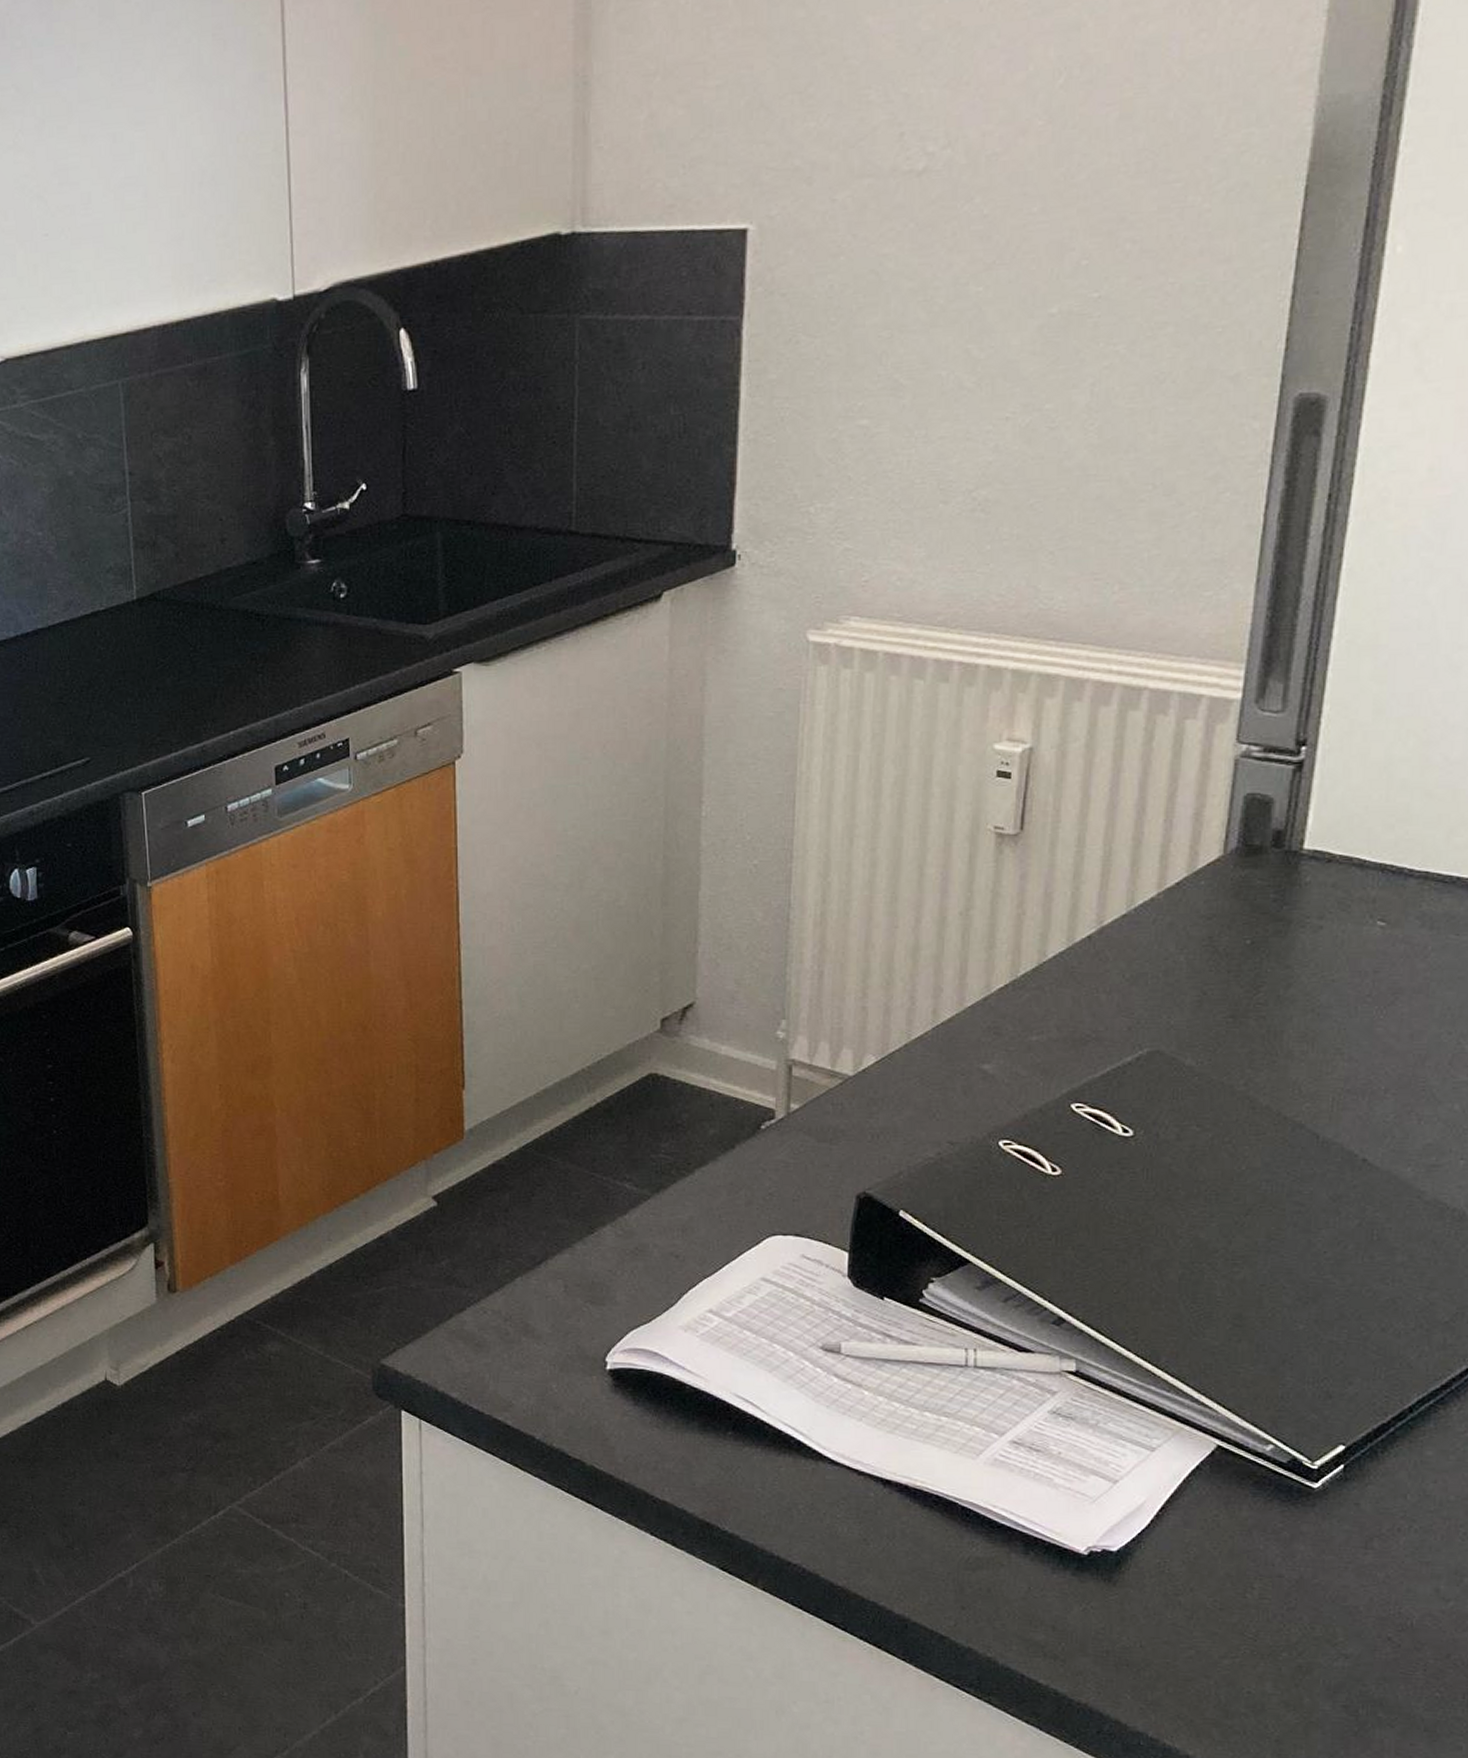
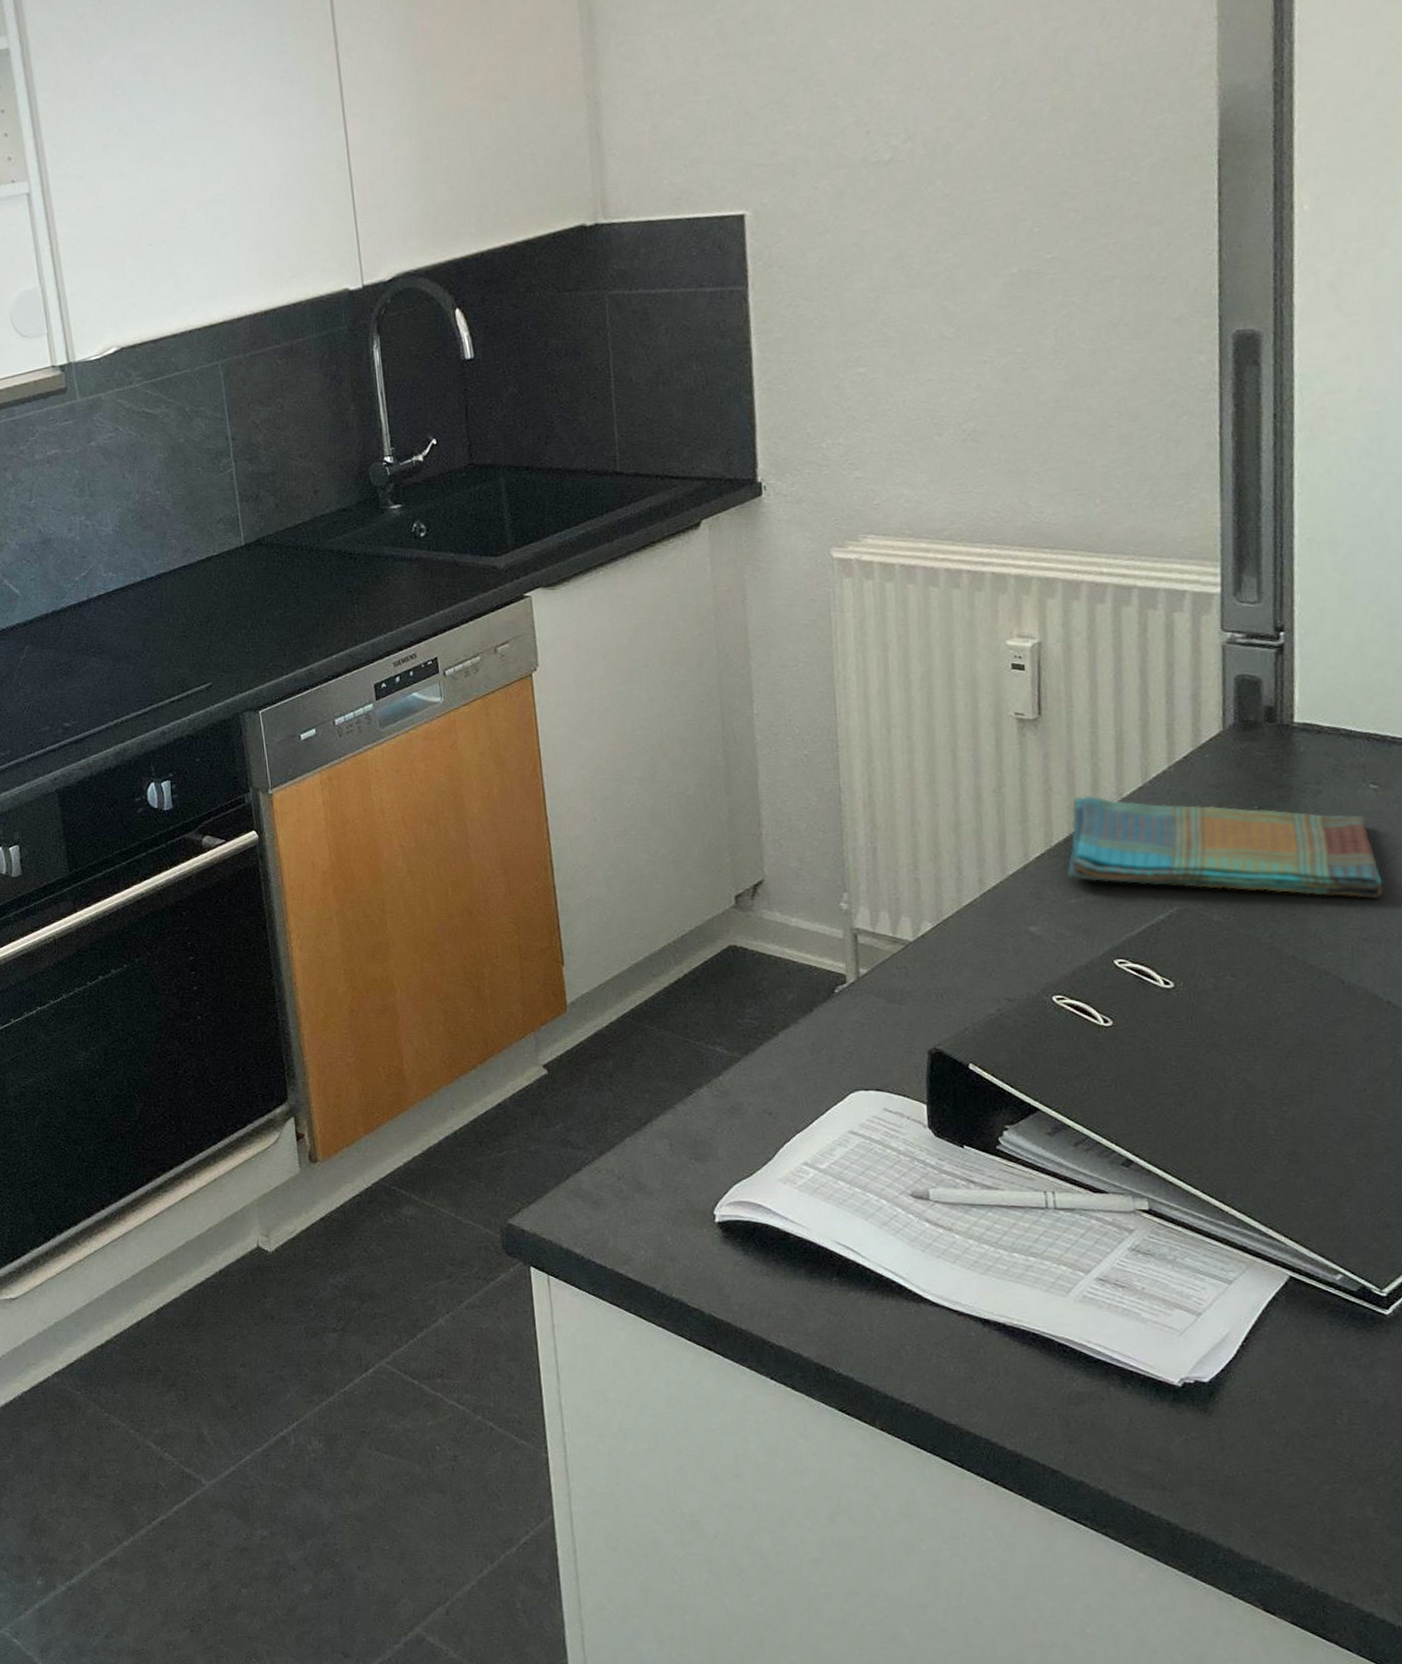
dish towel: none [1030,922,1376,1048] -> present [1066,795,1384,899]

